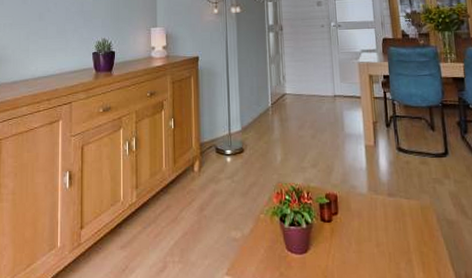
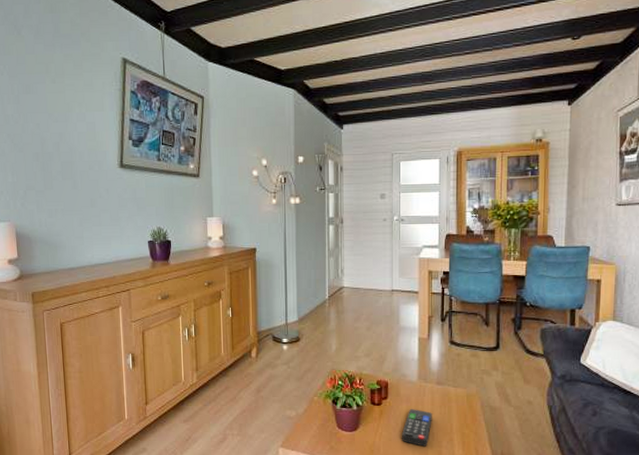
remote control: none [356,225,387,270] -> present [402,409,432,447]

